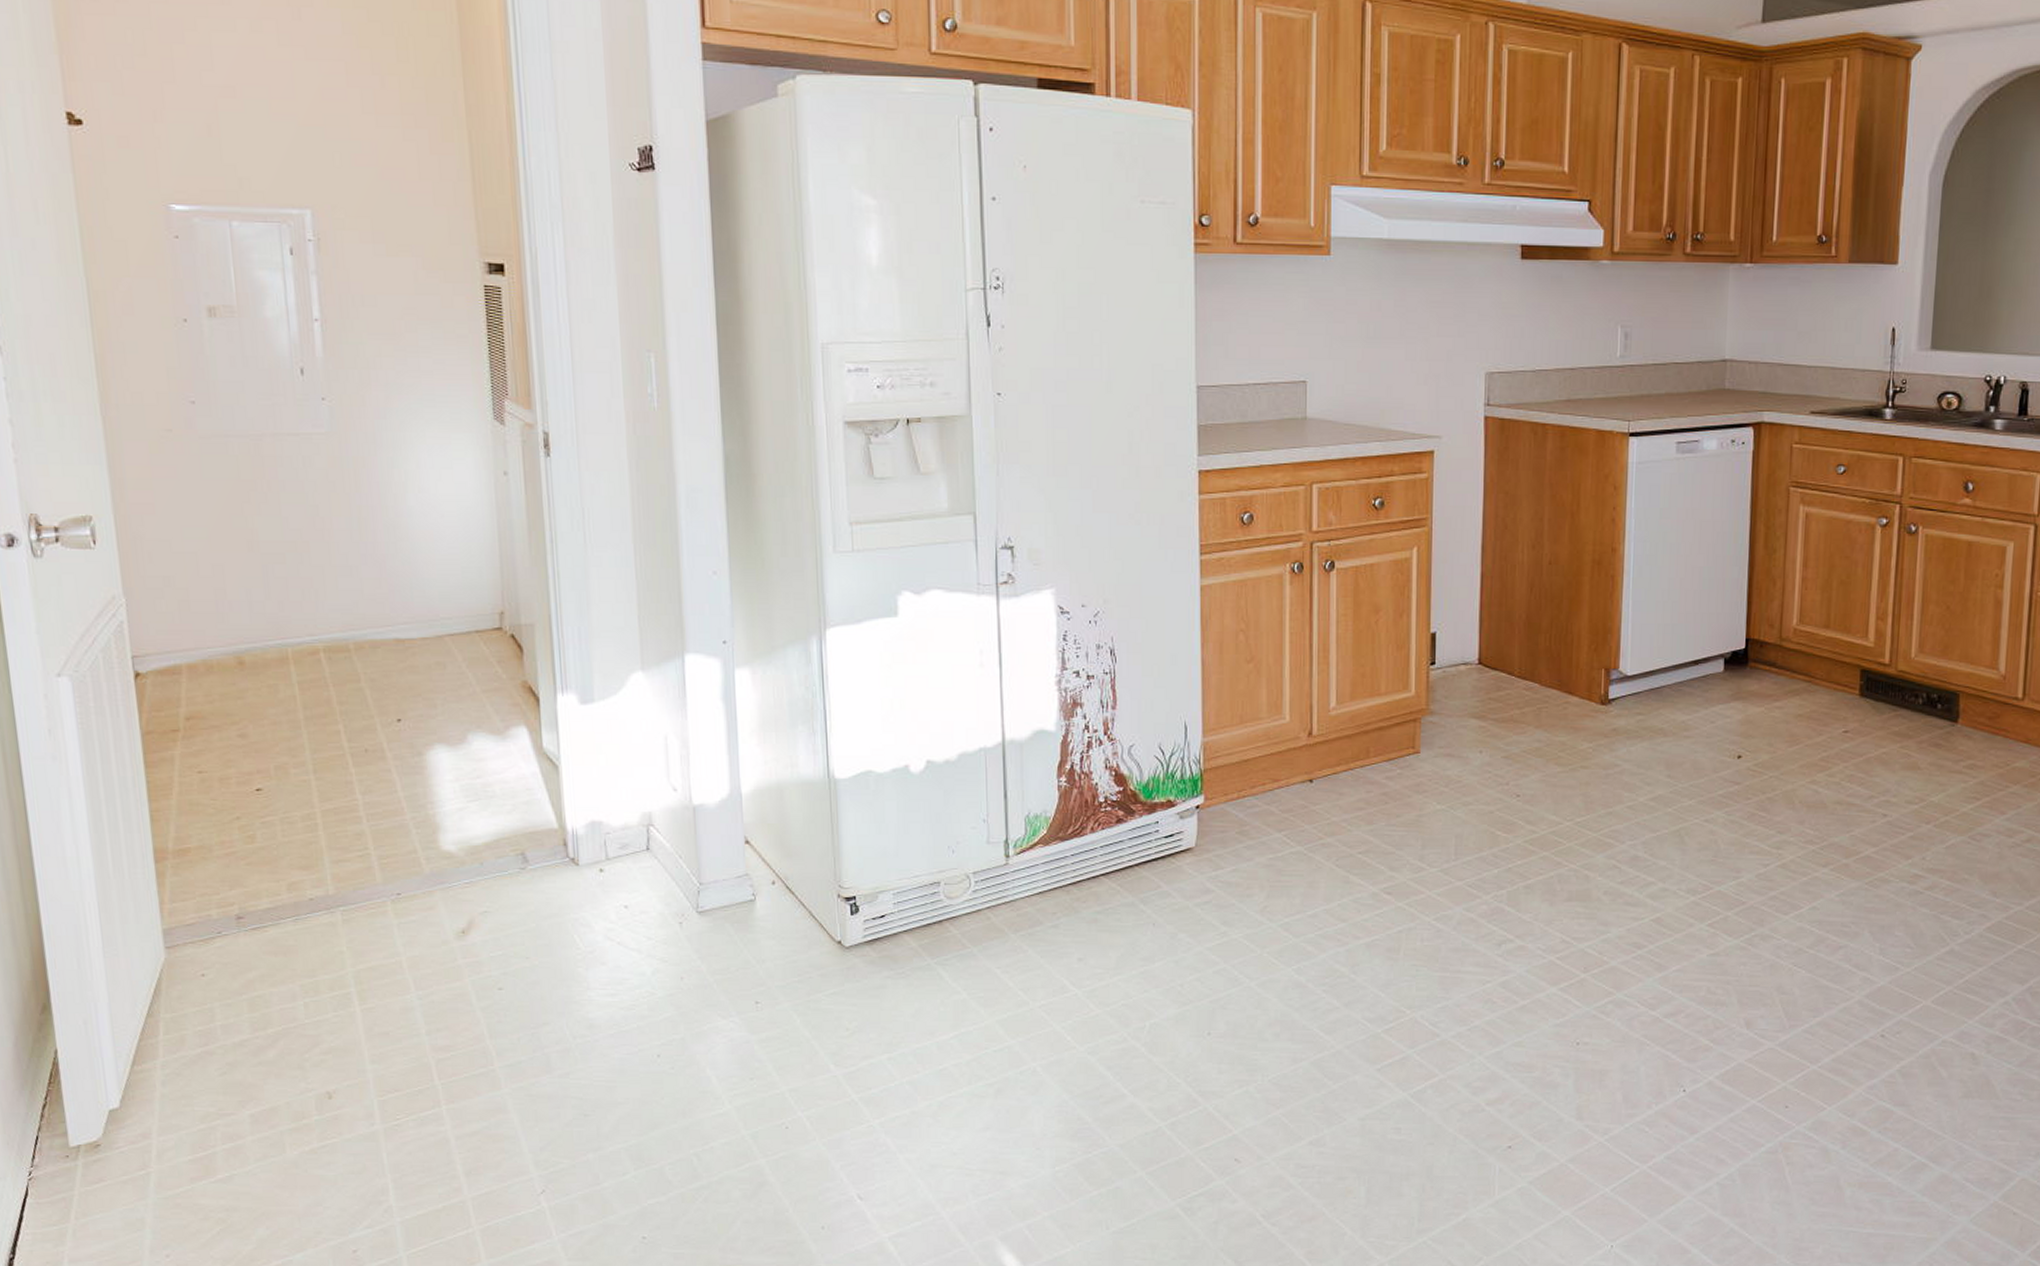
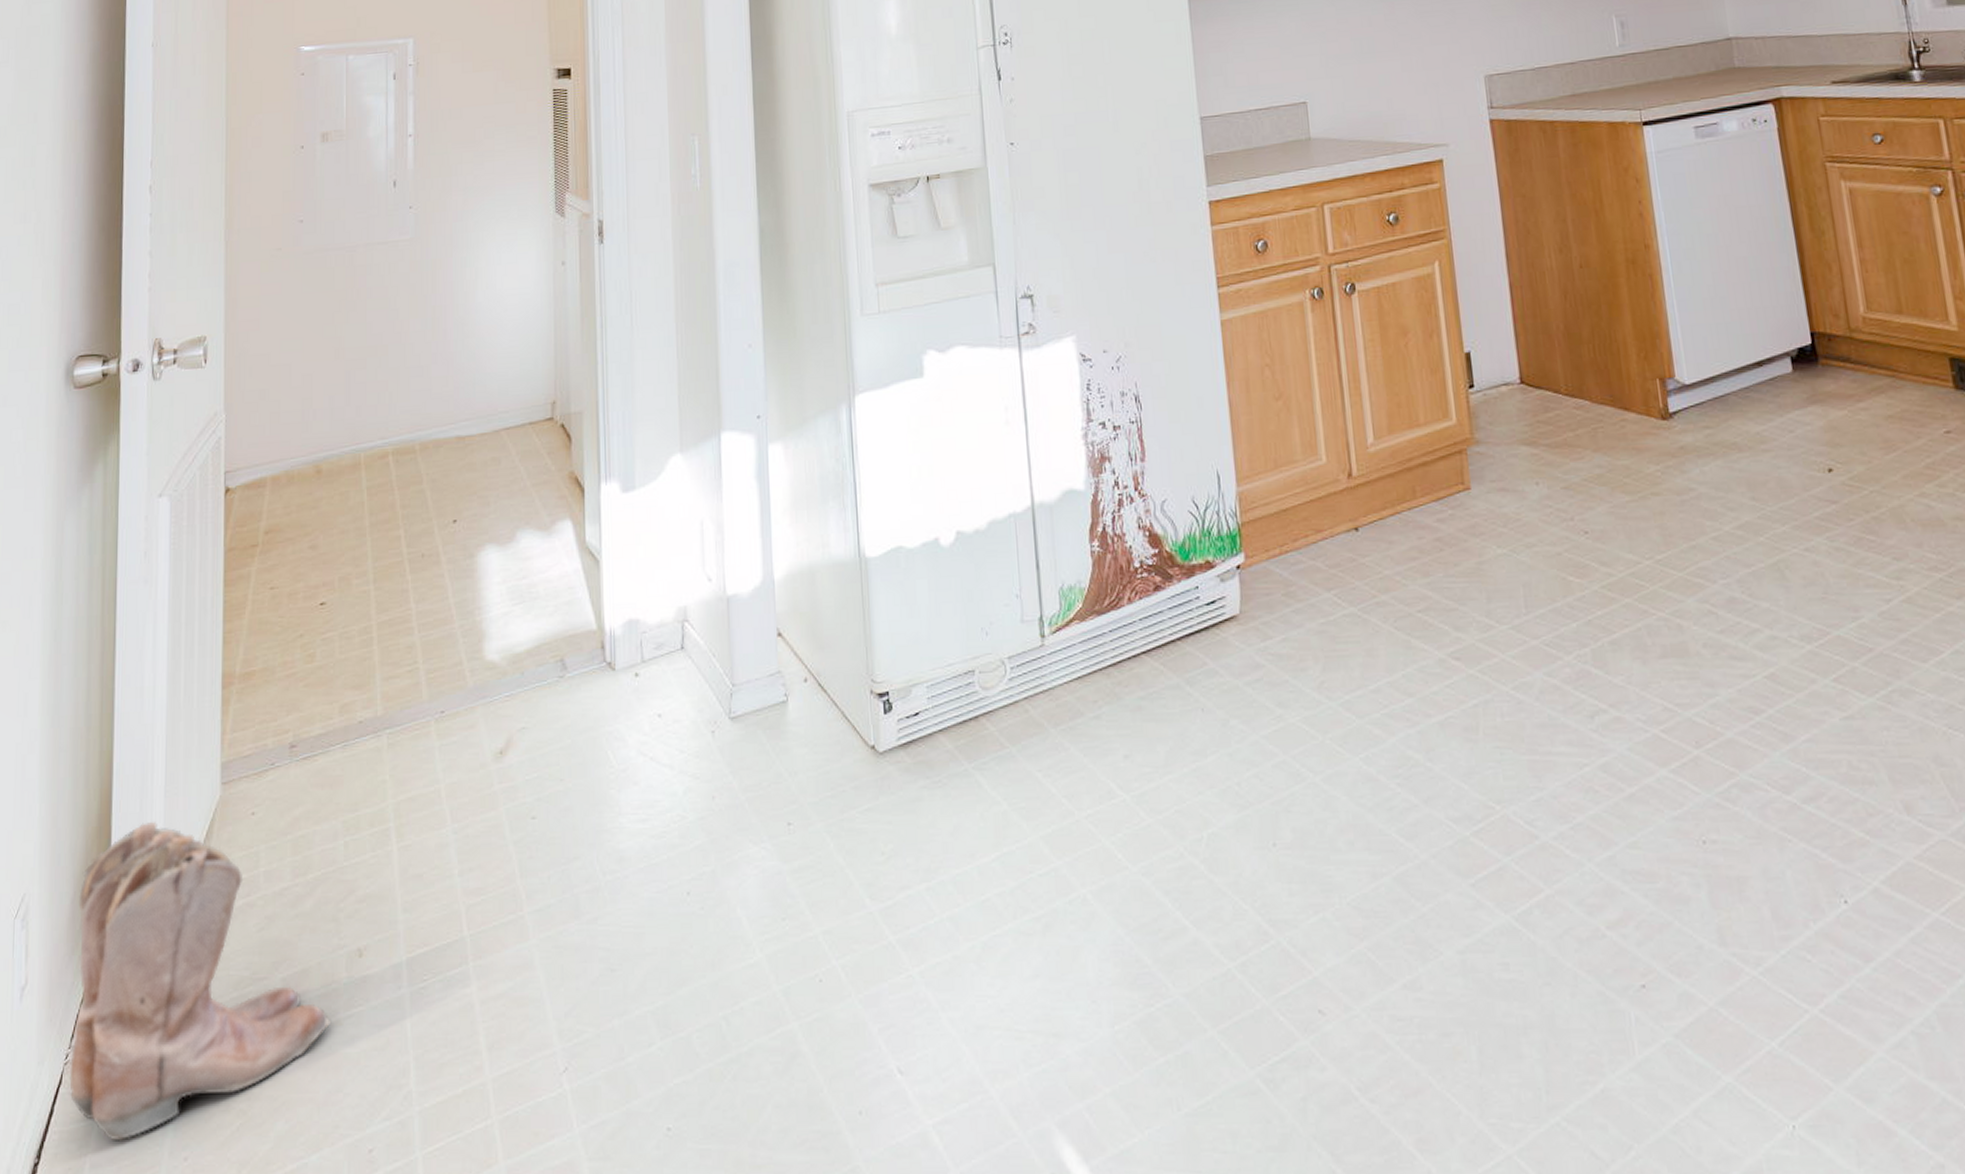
boots: none [21,979,304,1242] -> present [69,822,330,1141]

